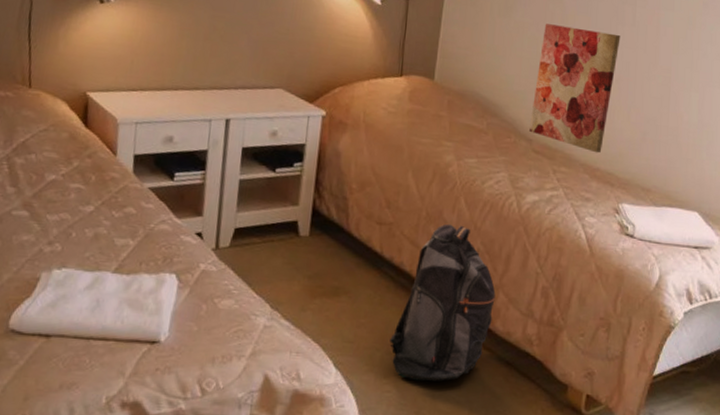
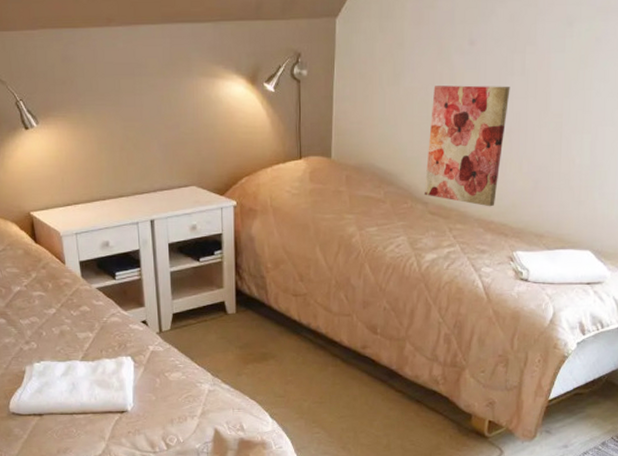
backpack: present [390,224,496,382] -> none [314,288,403,423]

